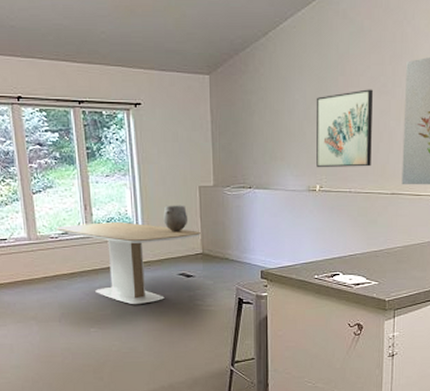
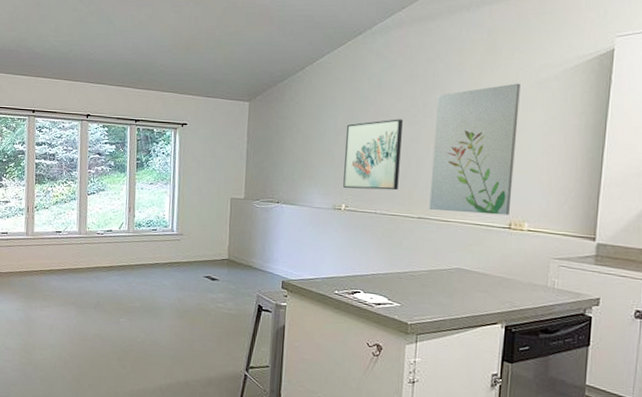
dining table: present [56,222,201,305] -> none [103,223,228,302]
ceramic pot: present [163,205,188,233] -> none [196,213,218,238]

